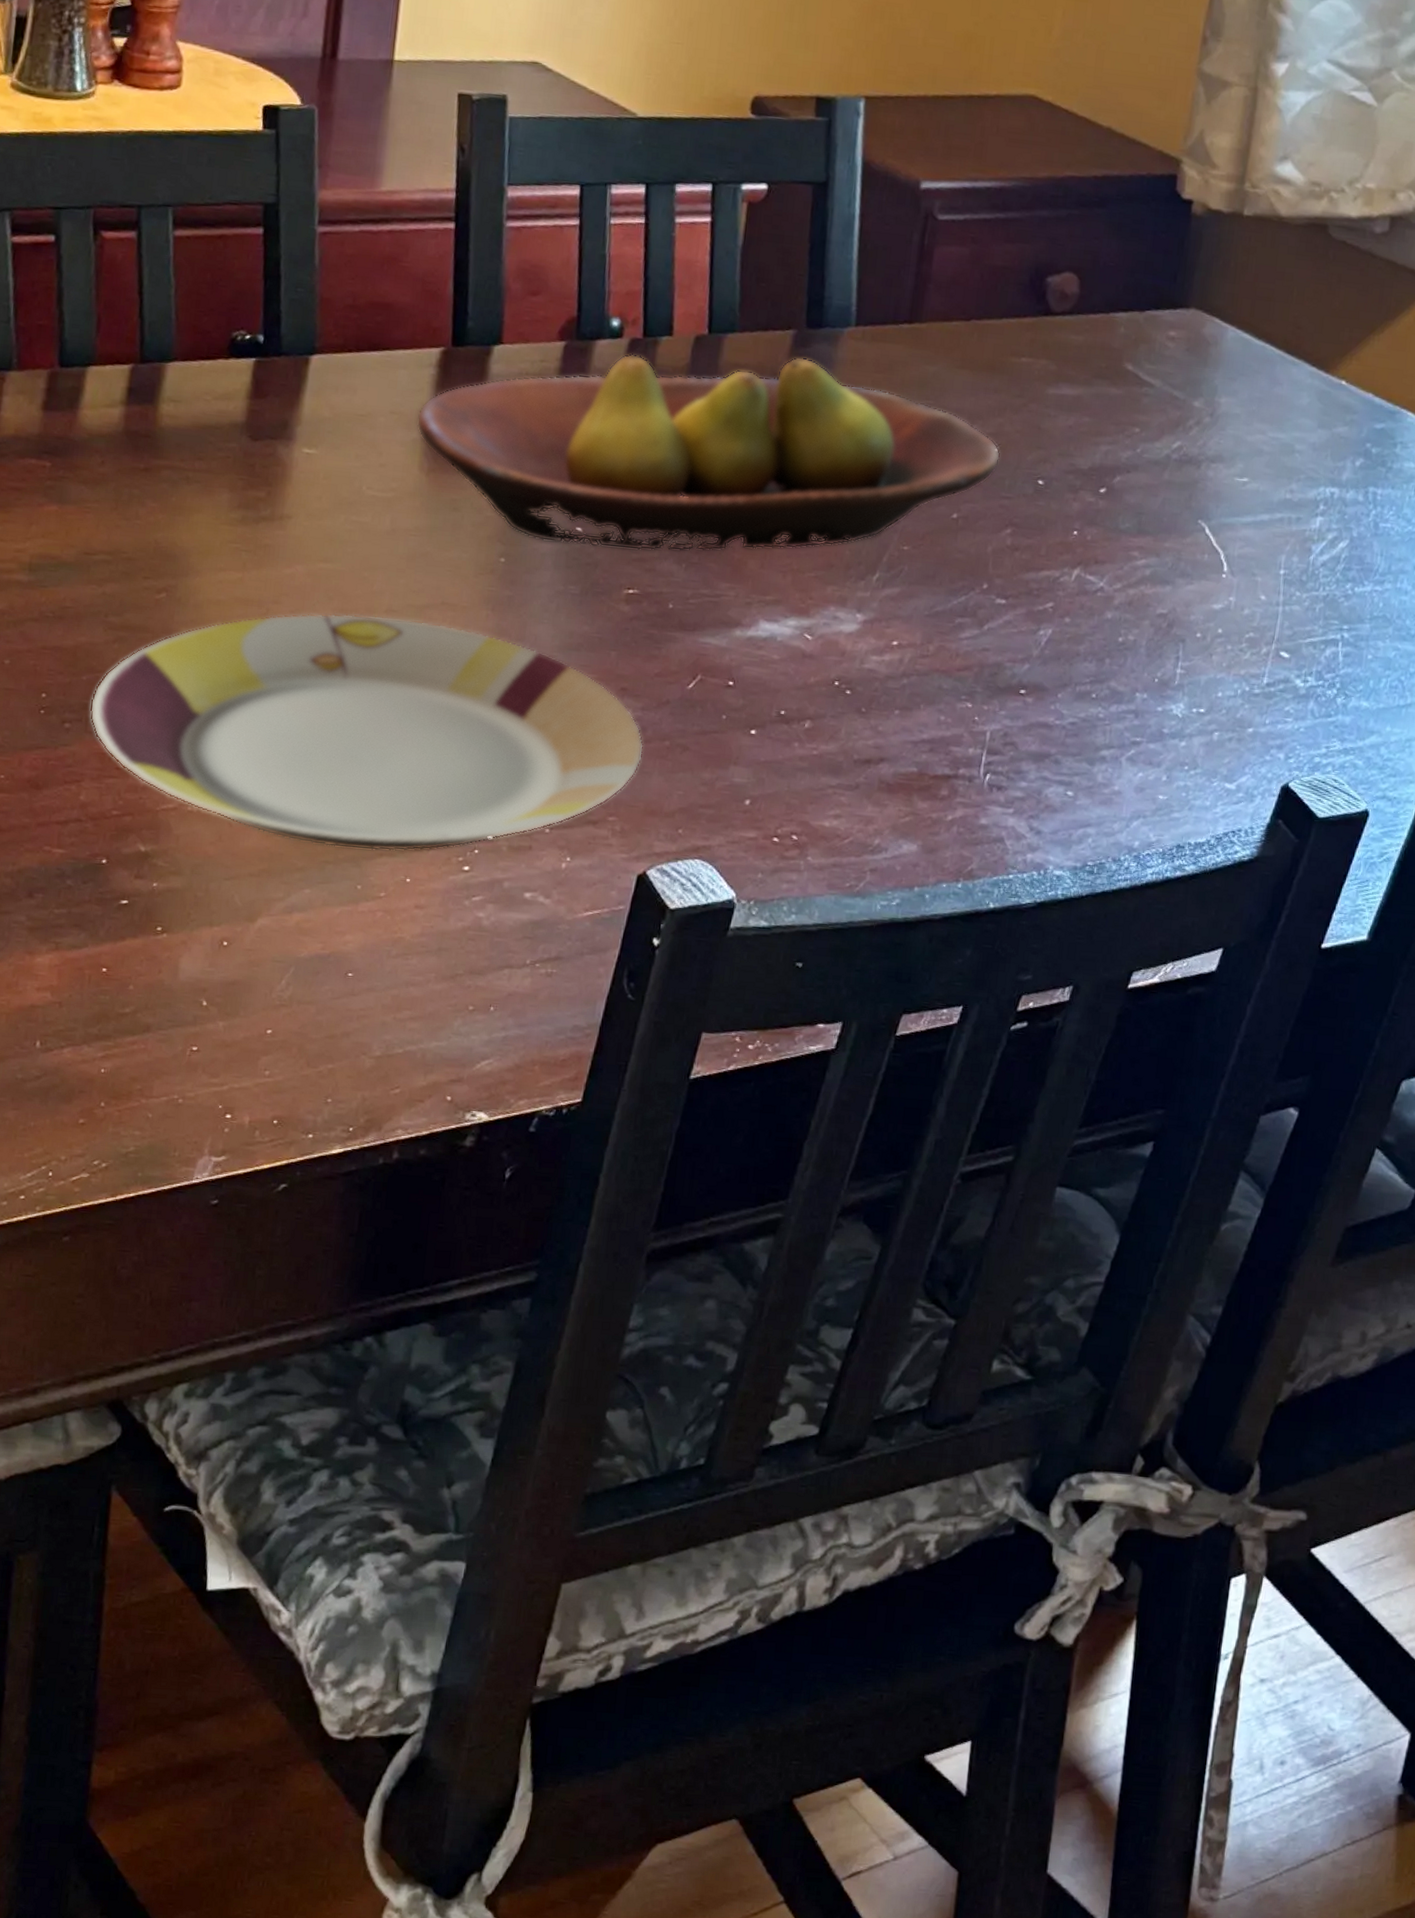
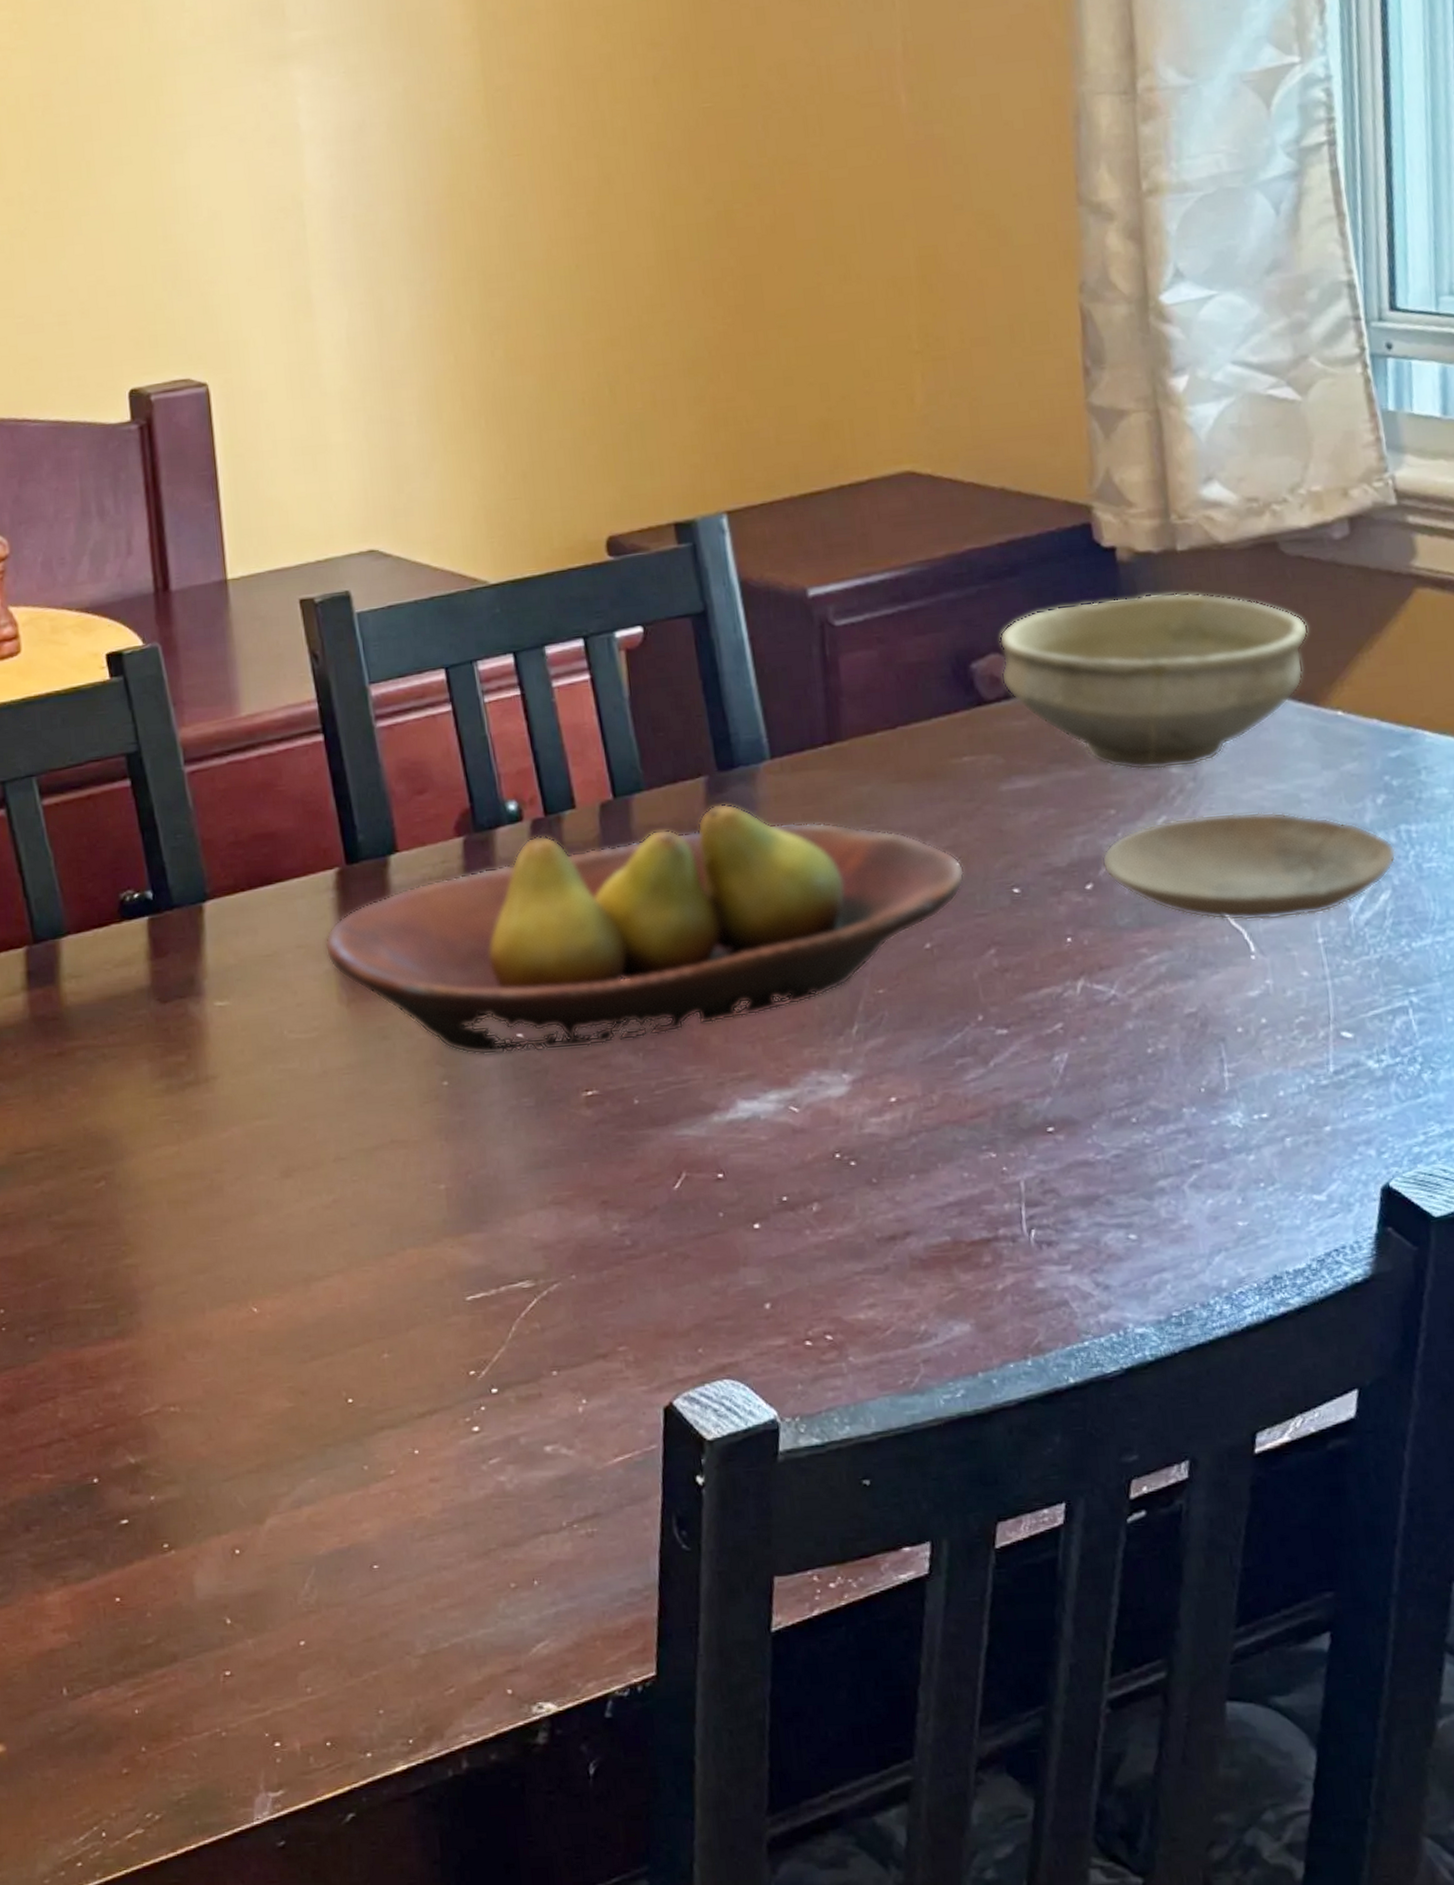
plate: present [89,613,644,852] -> none [50,1164,641,1428]
bowl: none [1070,242,1336,404] -> present [999,592,1309,771]
plate: none [1118,446,1361,550] -> present [1101,811,1397,921]

